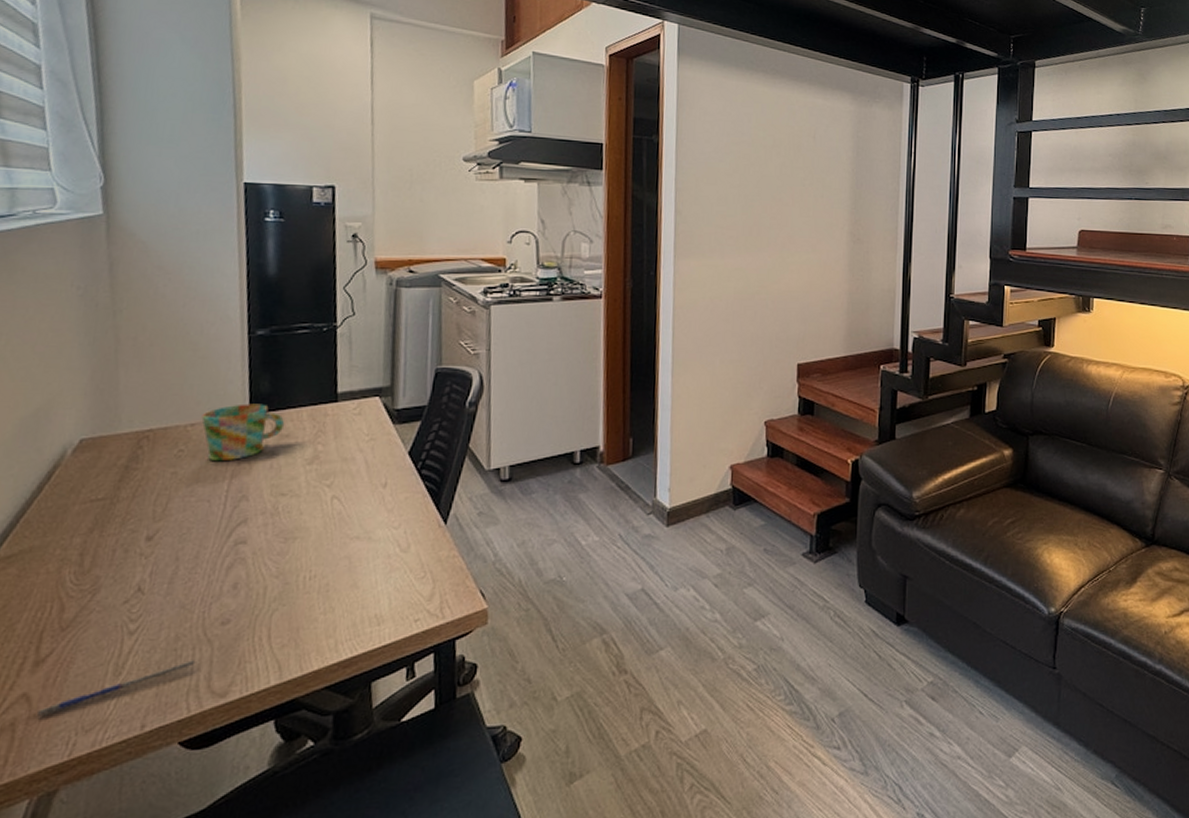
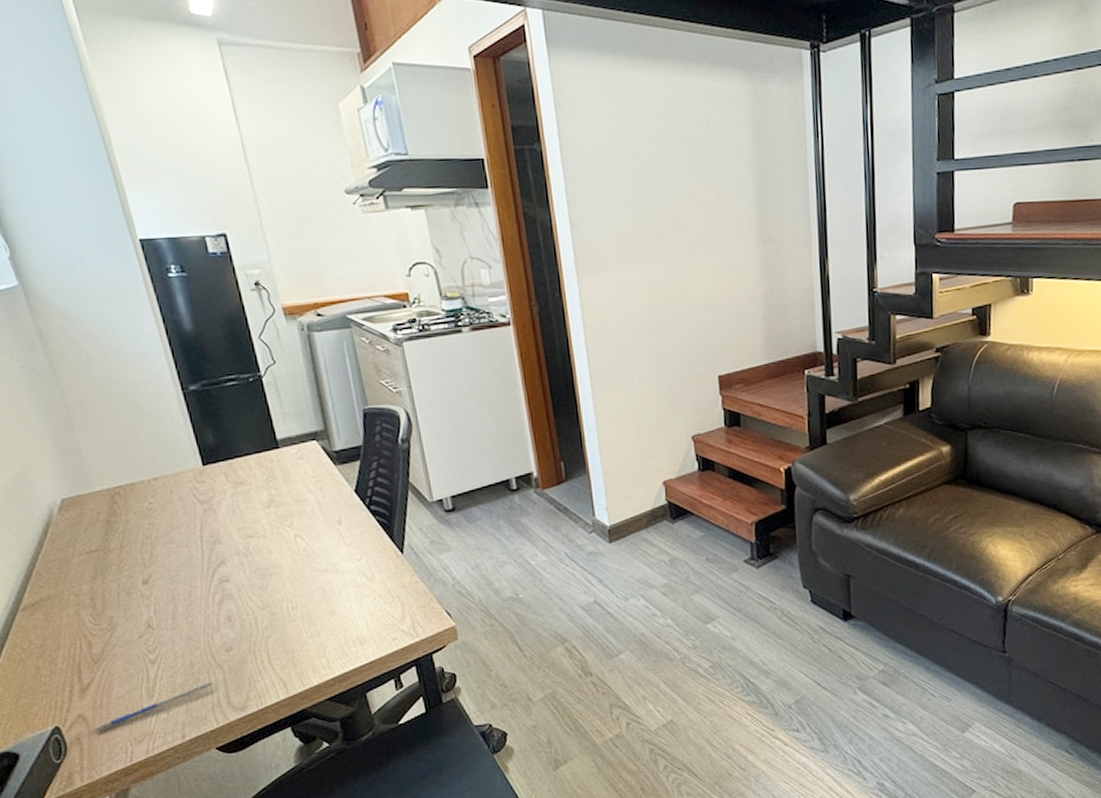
mug: present [201,404,285,462] -> none [160,455,237,511]

